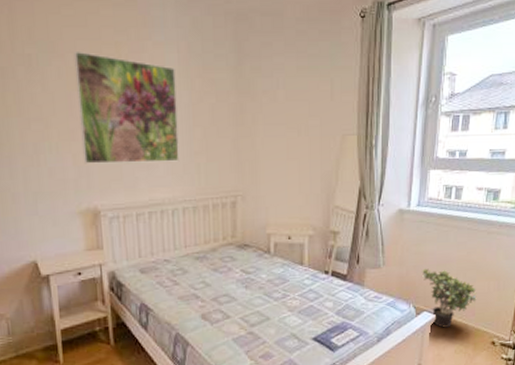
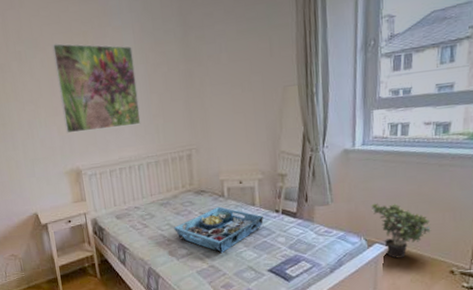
serving tray: none [209,264,311,317] -> present [173,206,264,253]

